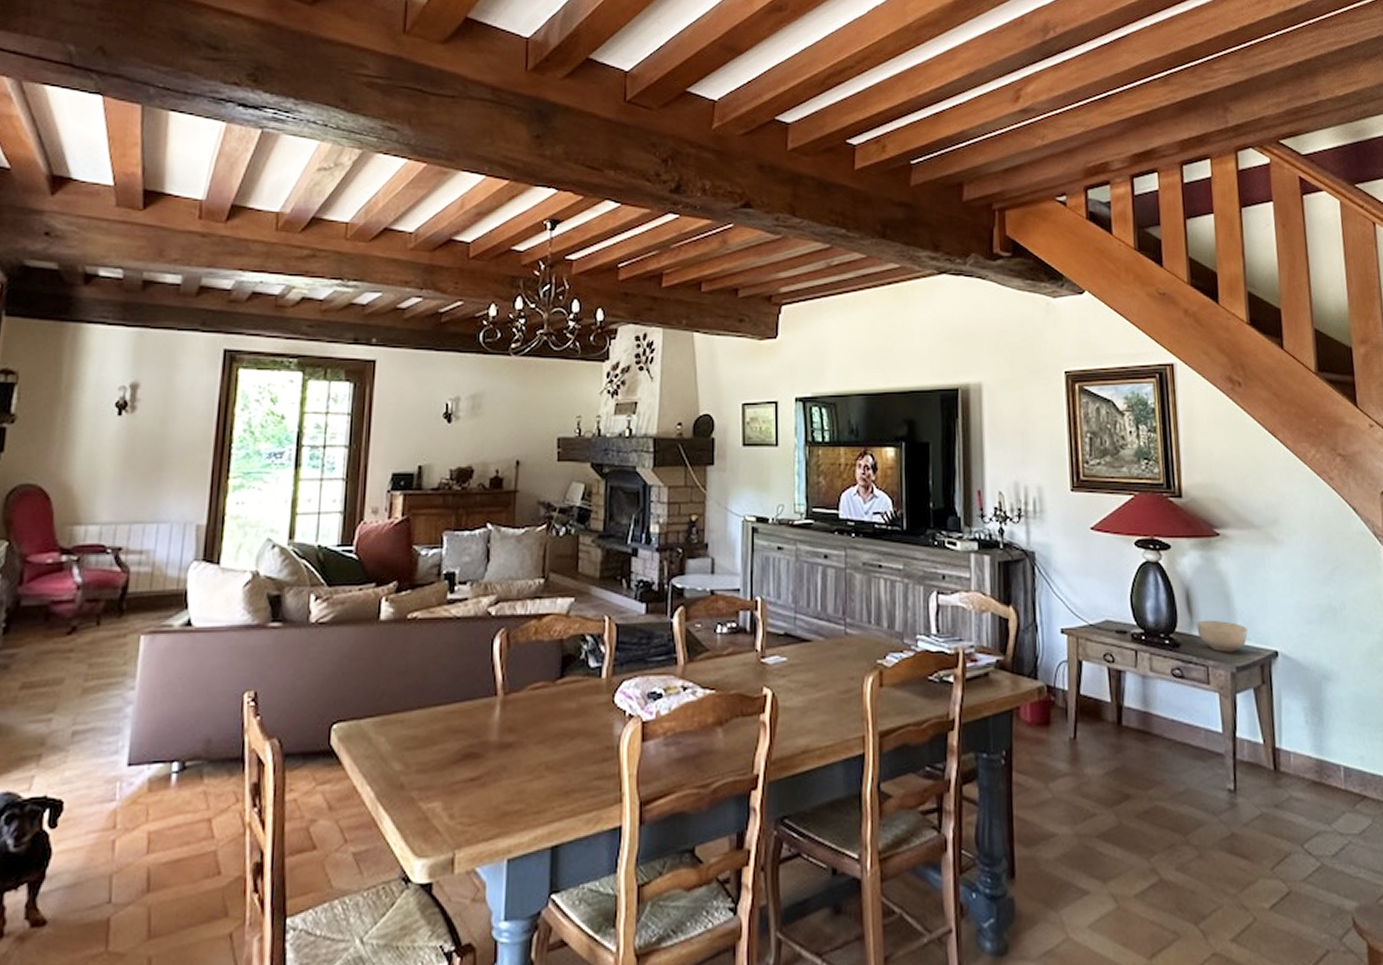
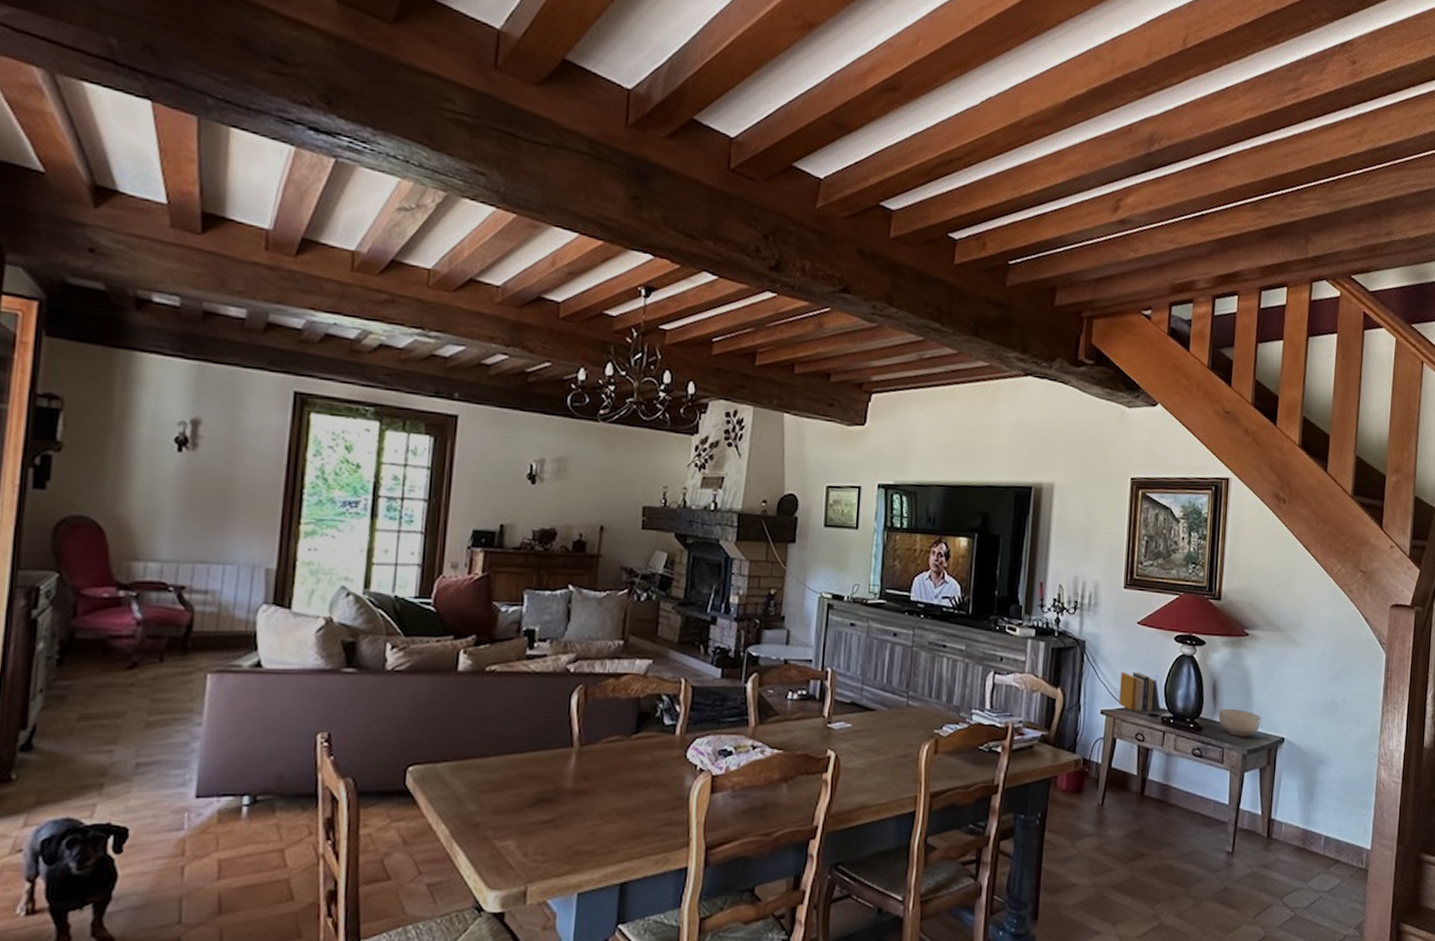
books: none [1078,584,1130,629] -> present [1119,672,1161,712]

